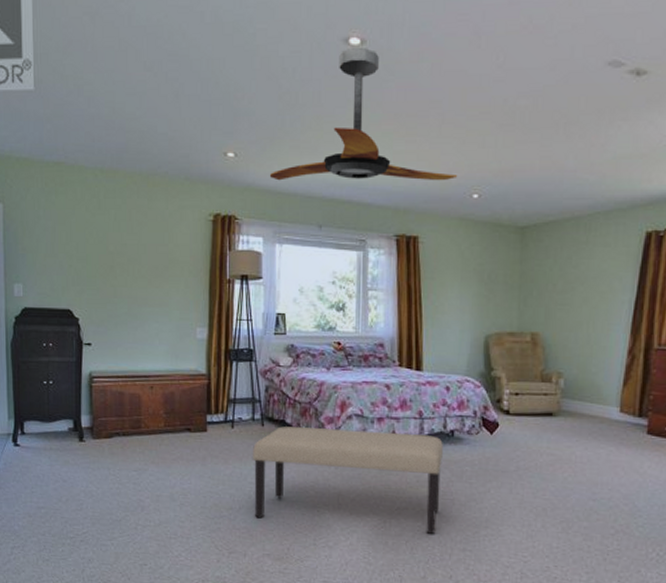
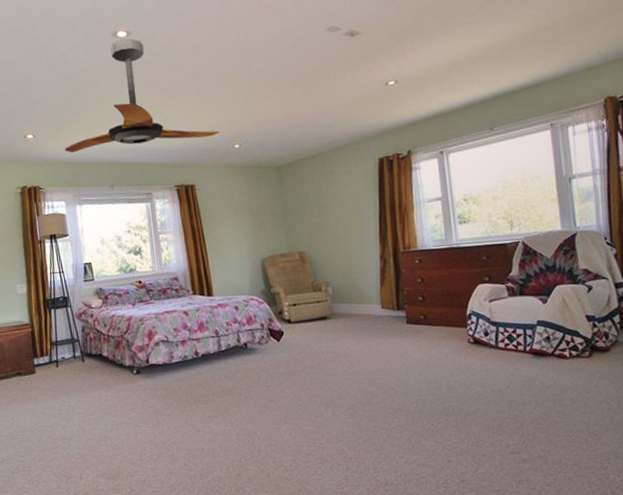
bench: present [253,426,443,534] -> none [77,350,244,444]

